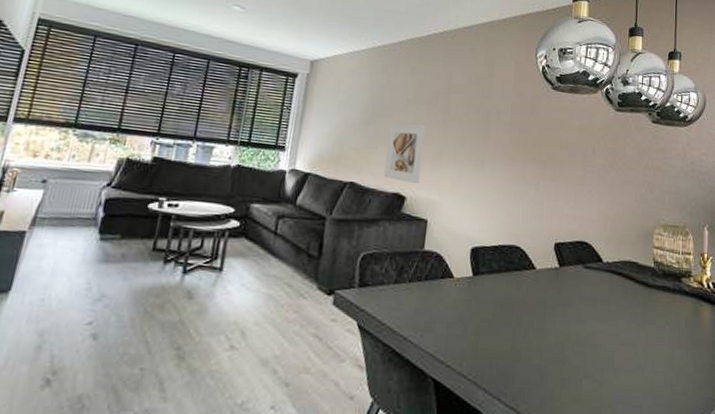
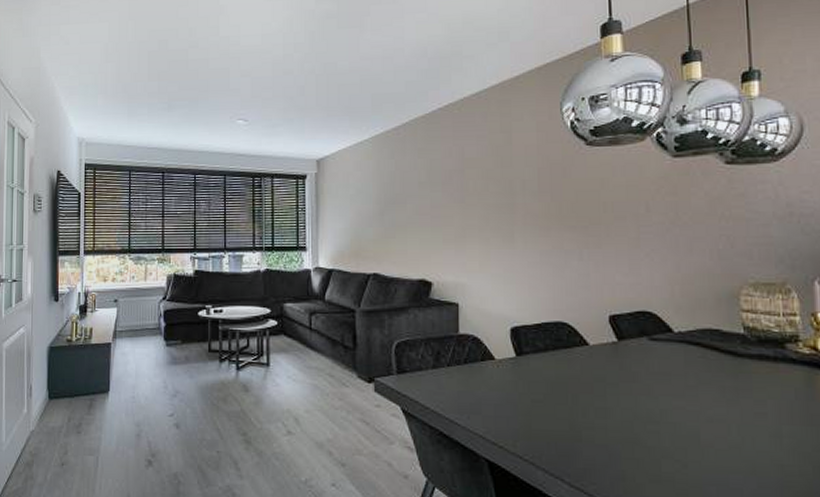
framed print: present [384,123,426,185] -> none [406,207,444,269]

